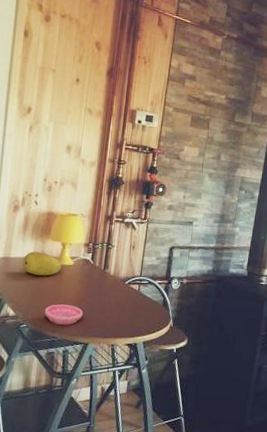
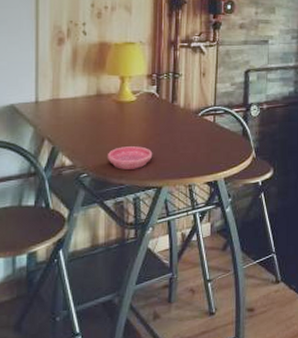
fruit: present [23,251,62,276] -> none [76,89,122,116]

